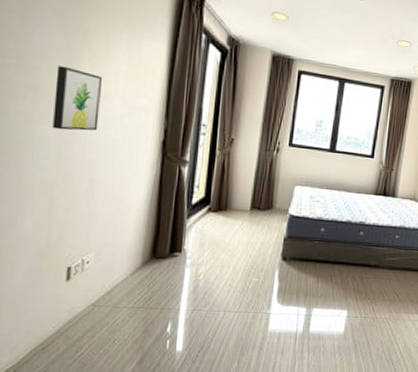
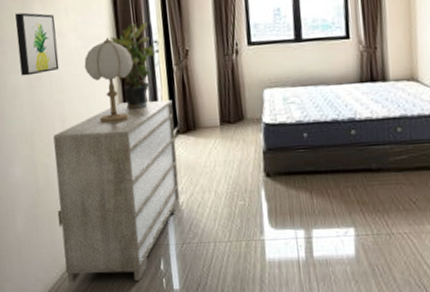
dresser: none [63,174,209,340] -> present [53,100,180,283]
table lamp: none [126,111,179,192] -> present [84,38,134,124]
potted plant: none [159,103,201,183] -> present [111,22,155,109]

